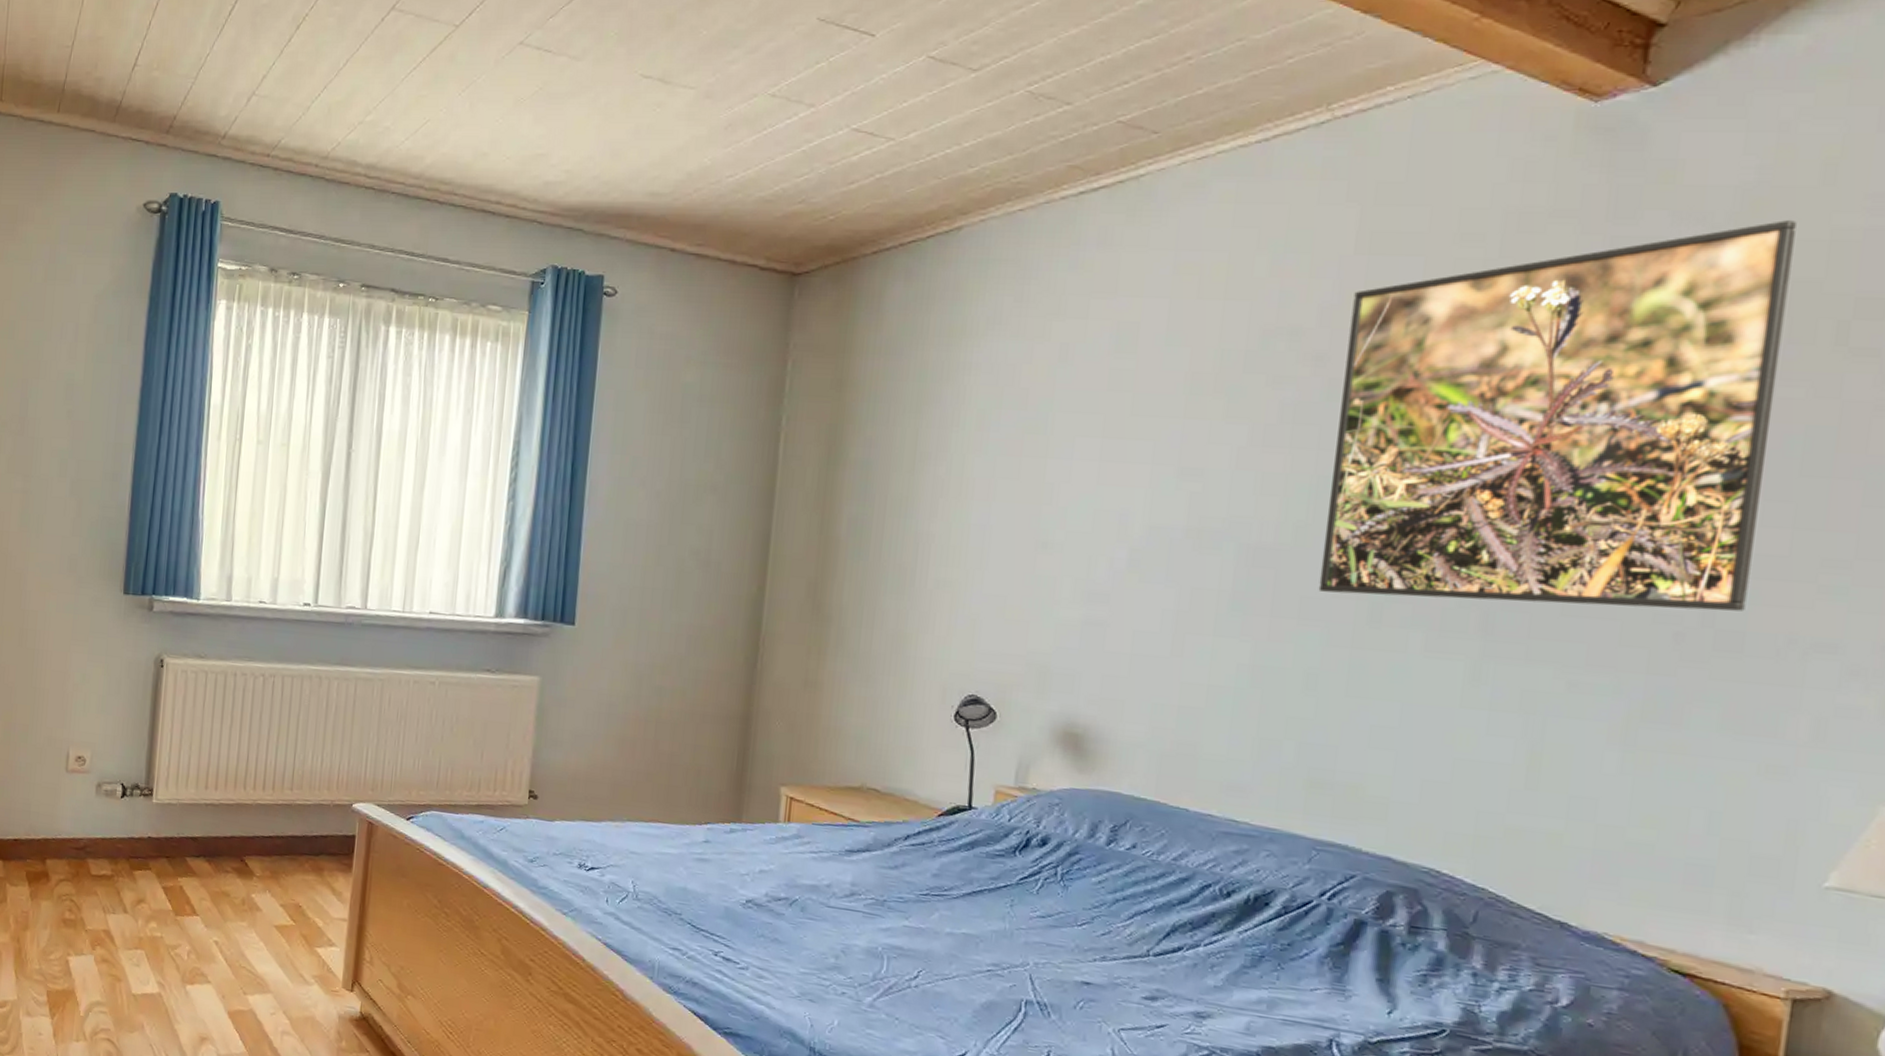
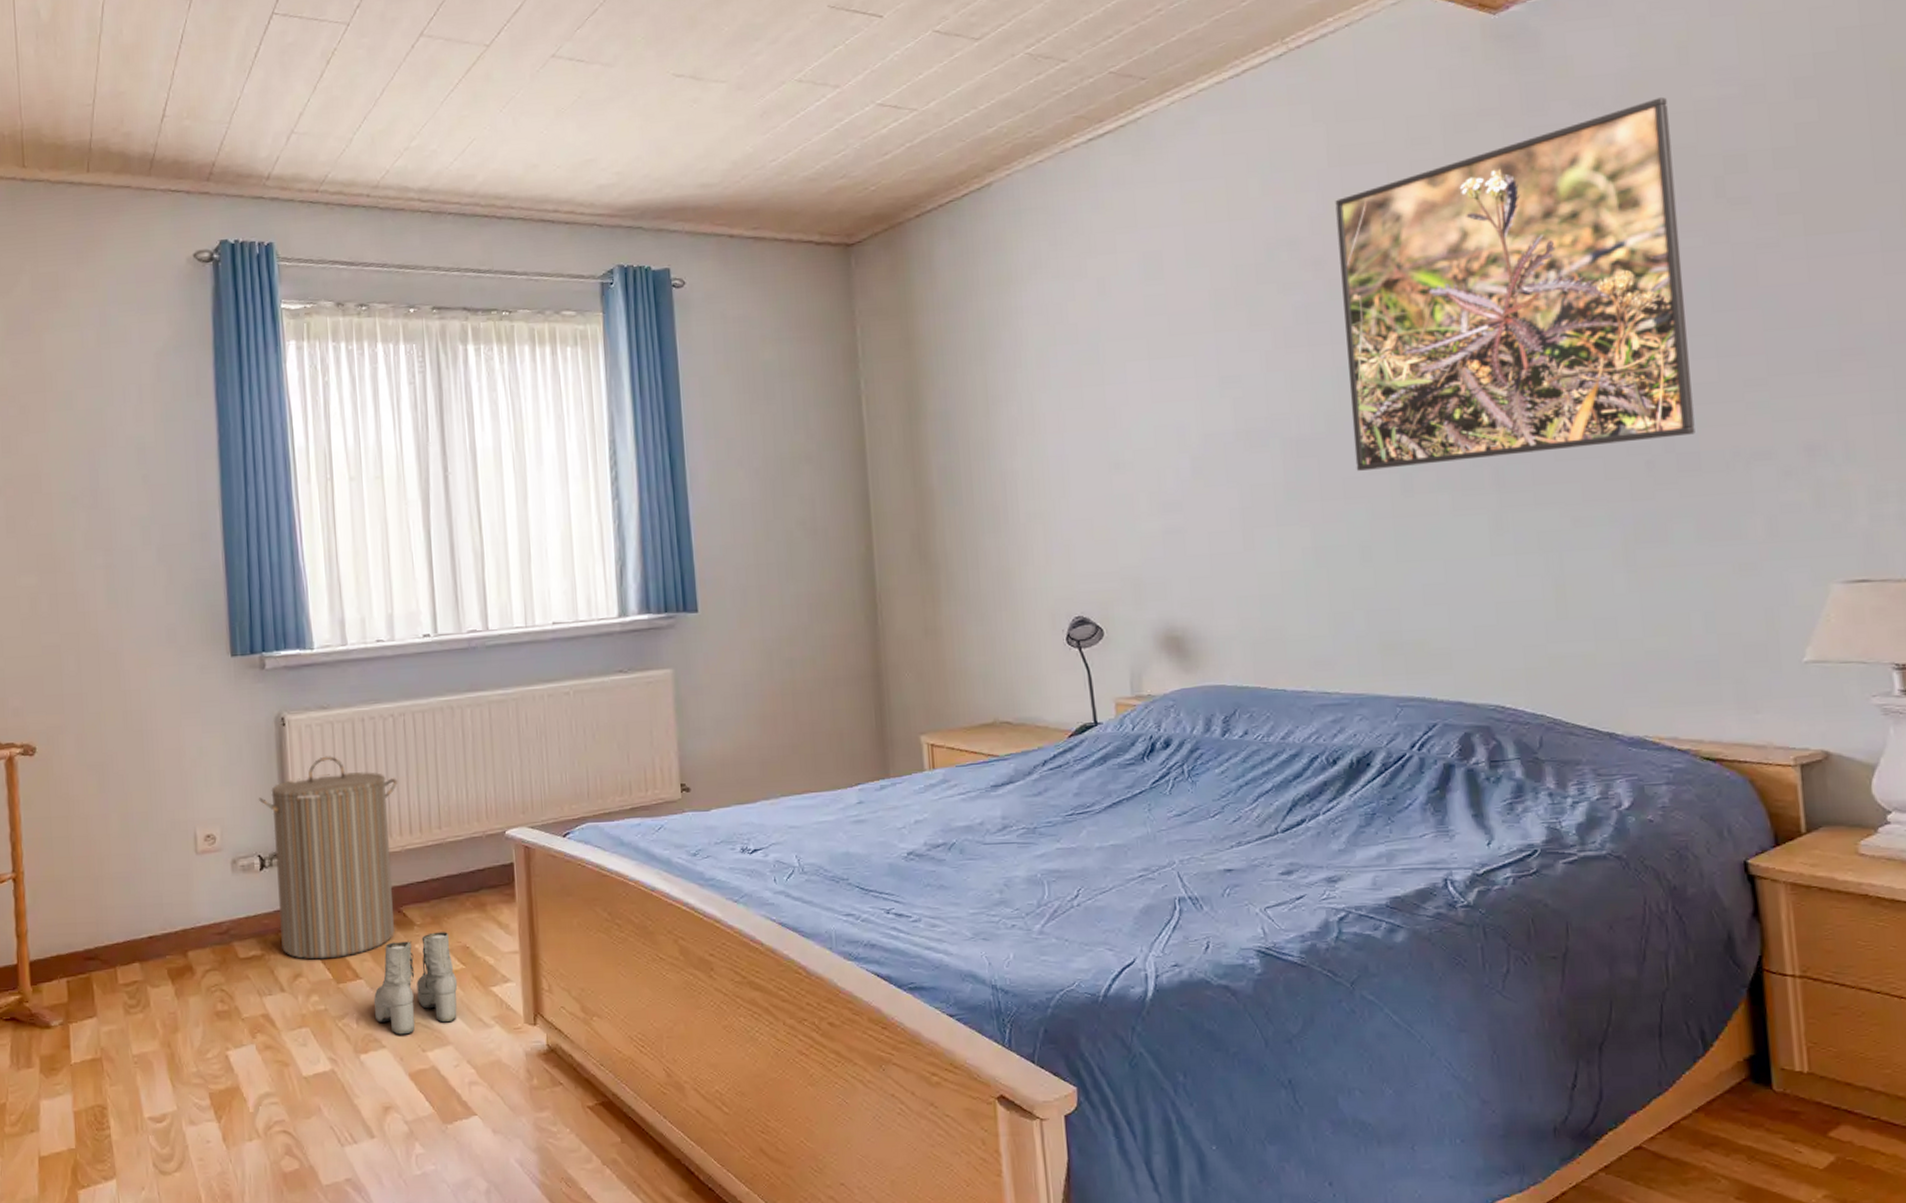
laundry hamper: none [128,702,260,893] -> present [258,756,399,960]
boots: none [204,886,286,976] -> present [373,932,458,1035]

